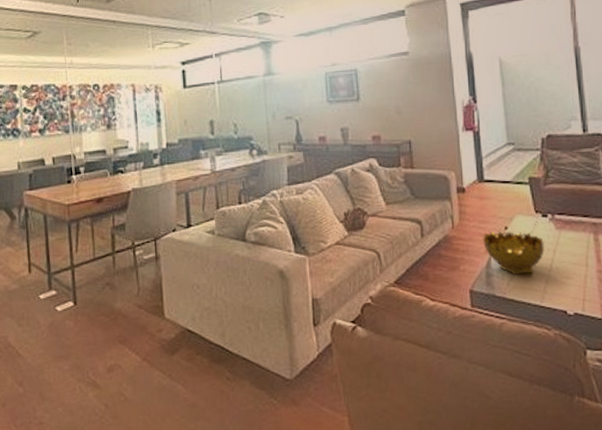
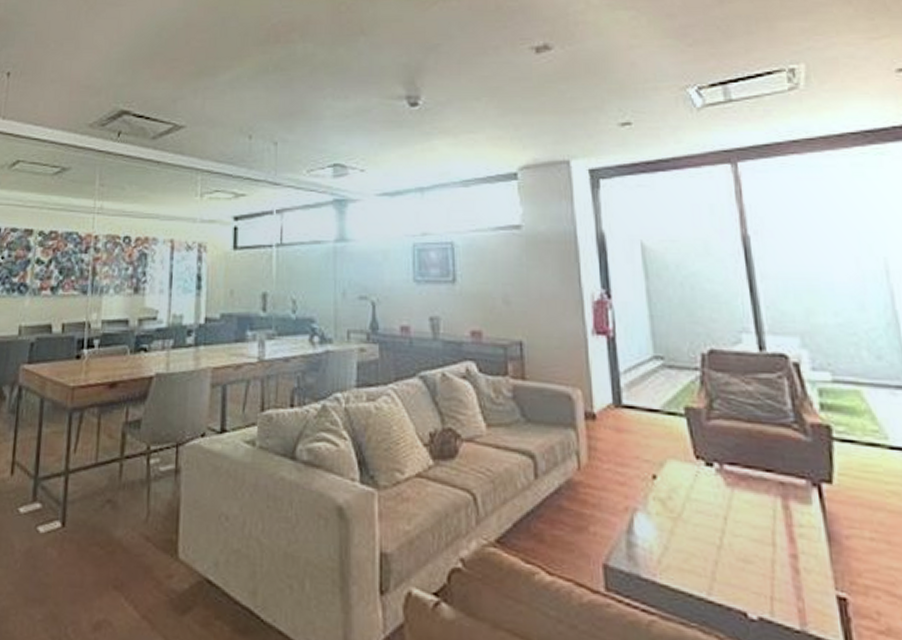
decorative bowl: present [482,230,544,275] -> none [620,480,711,550]

